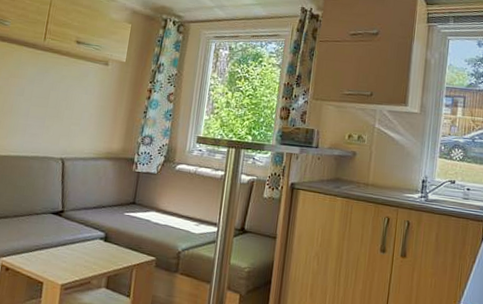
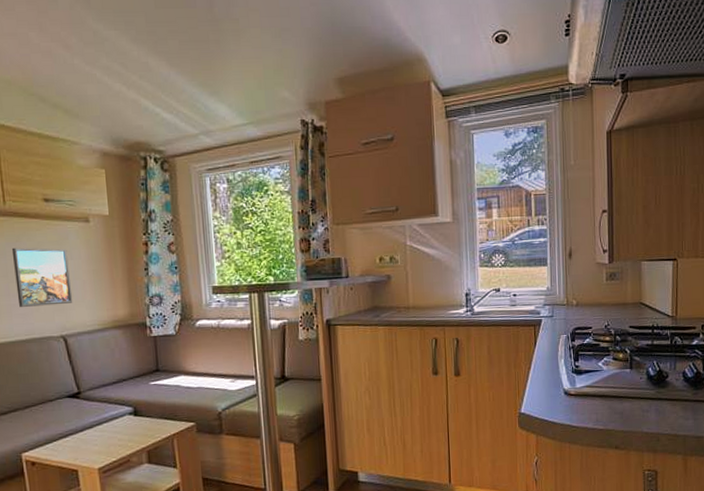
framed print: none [33,77,85,131] -> present [11,247,73,307]

